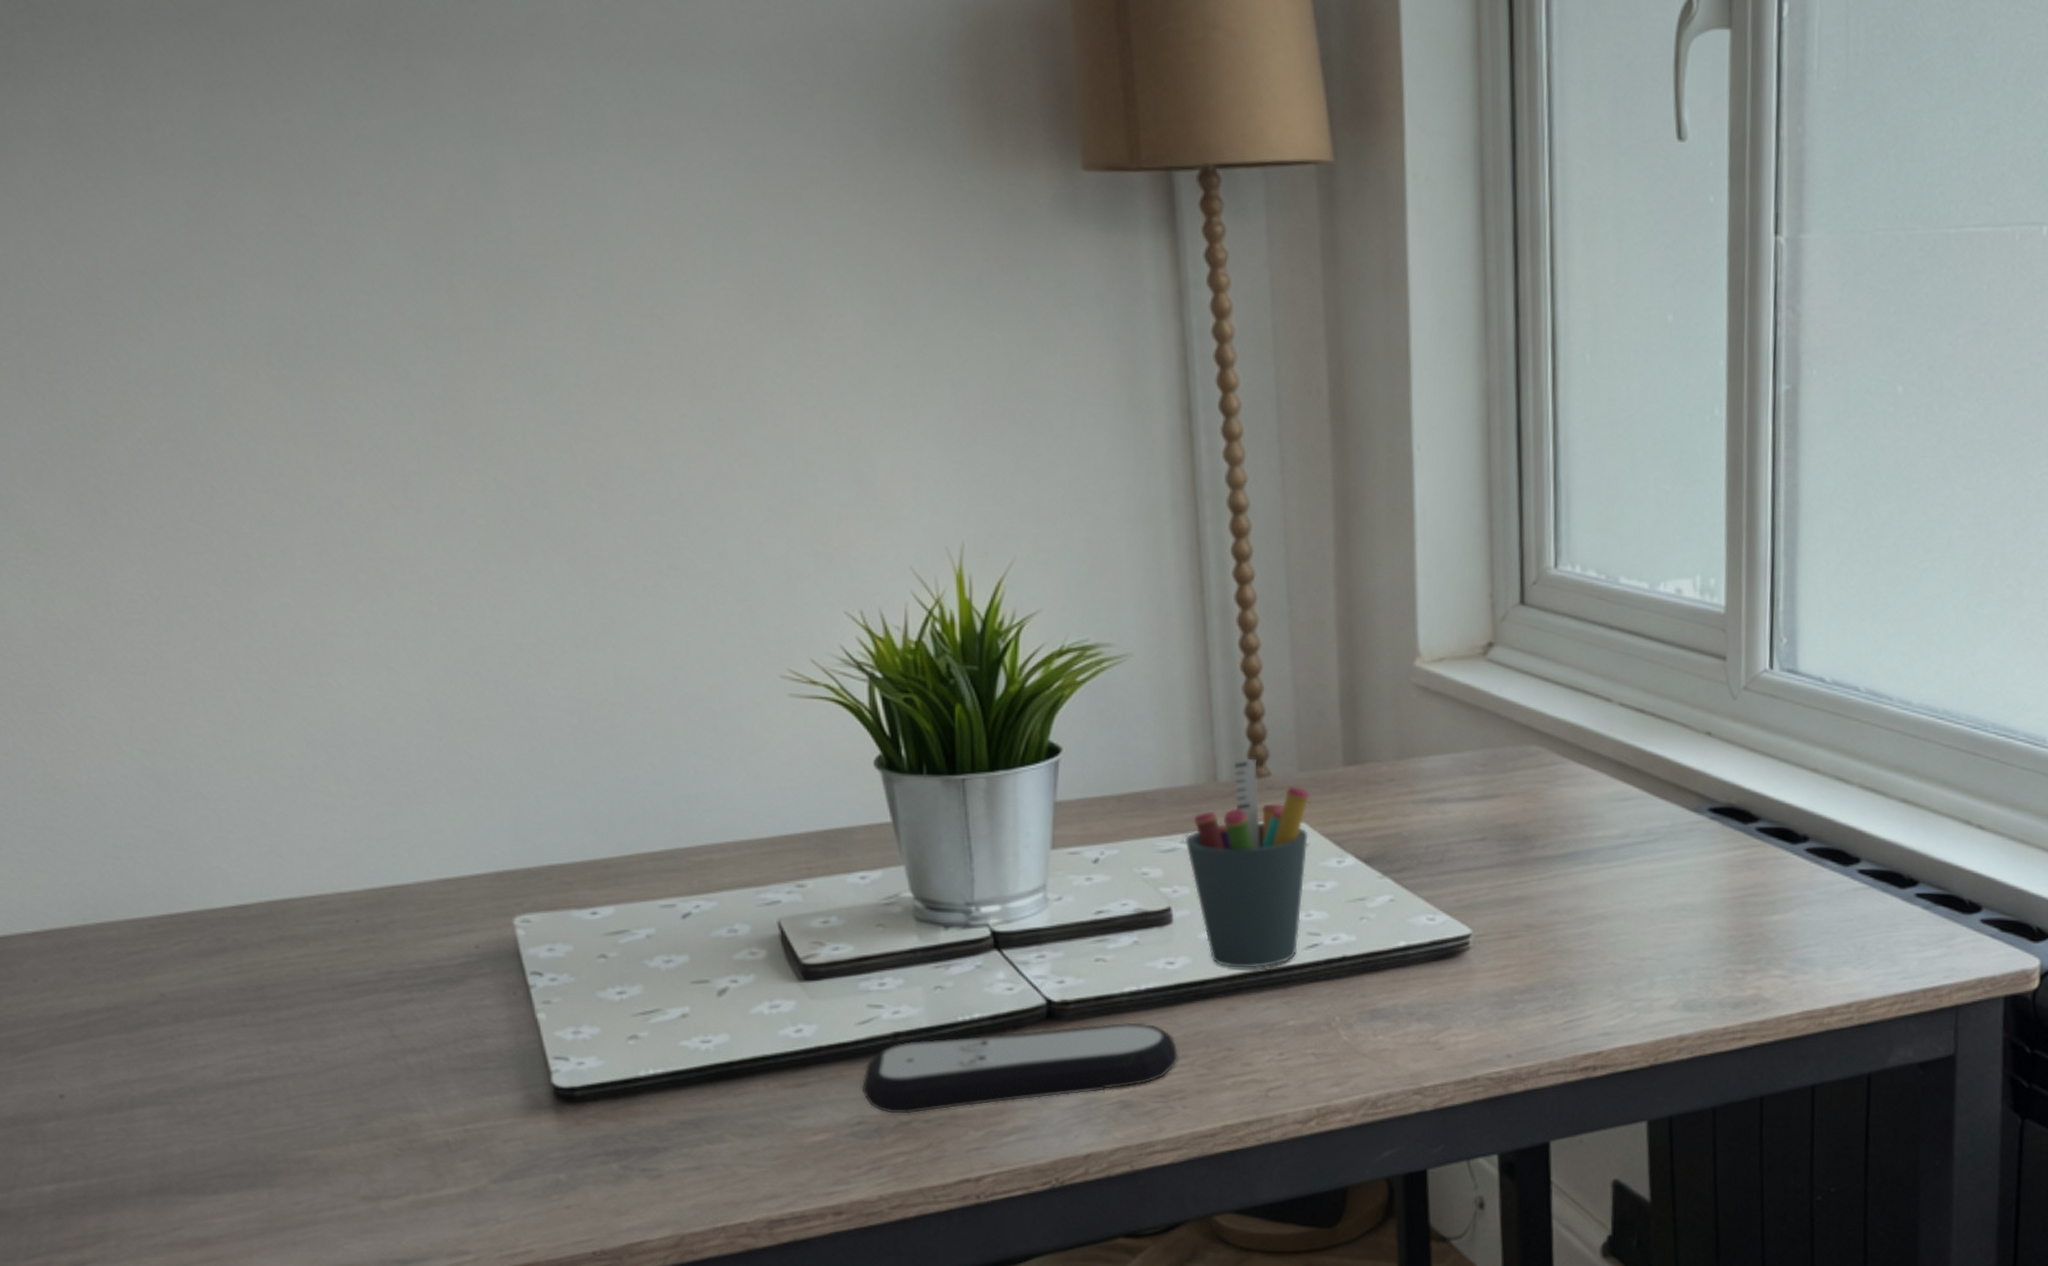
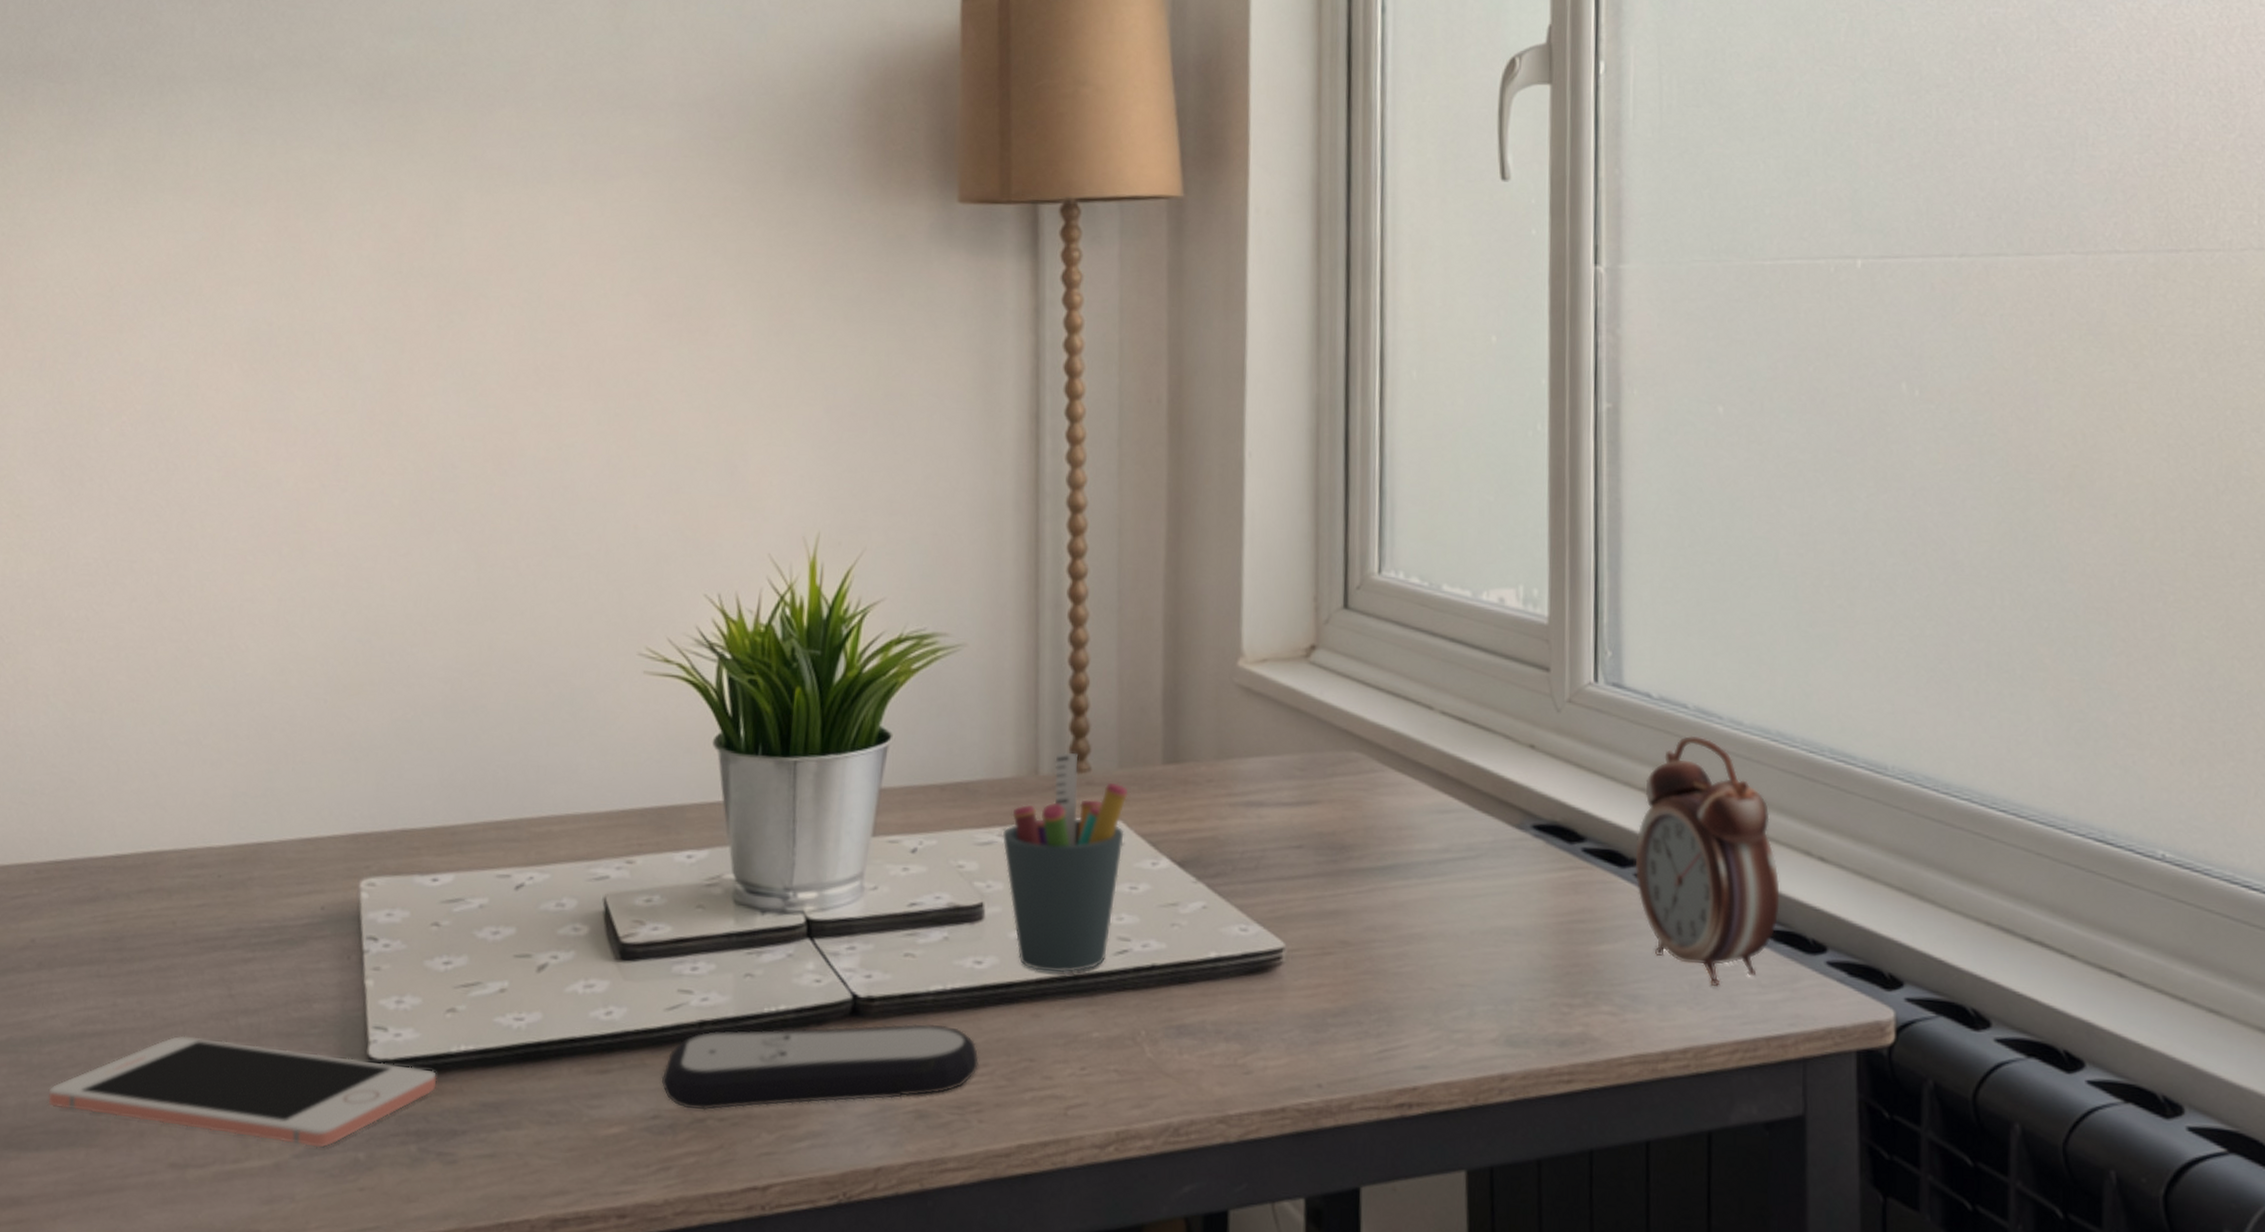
cell phone: none [214,1077,630,1172] -> present [48,1035,437,1148]
alarm clock: none [1805,717,1941,948] -> present [1634,735,1780,988]

